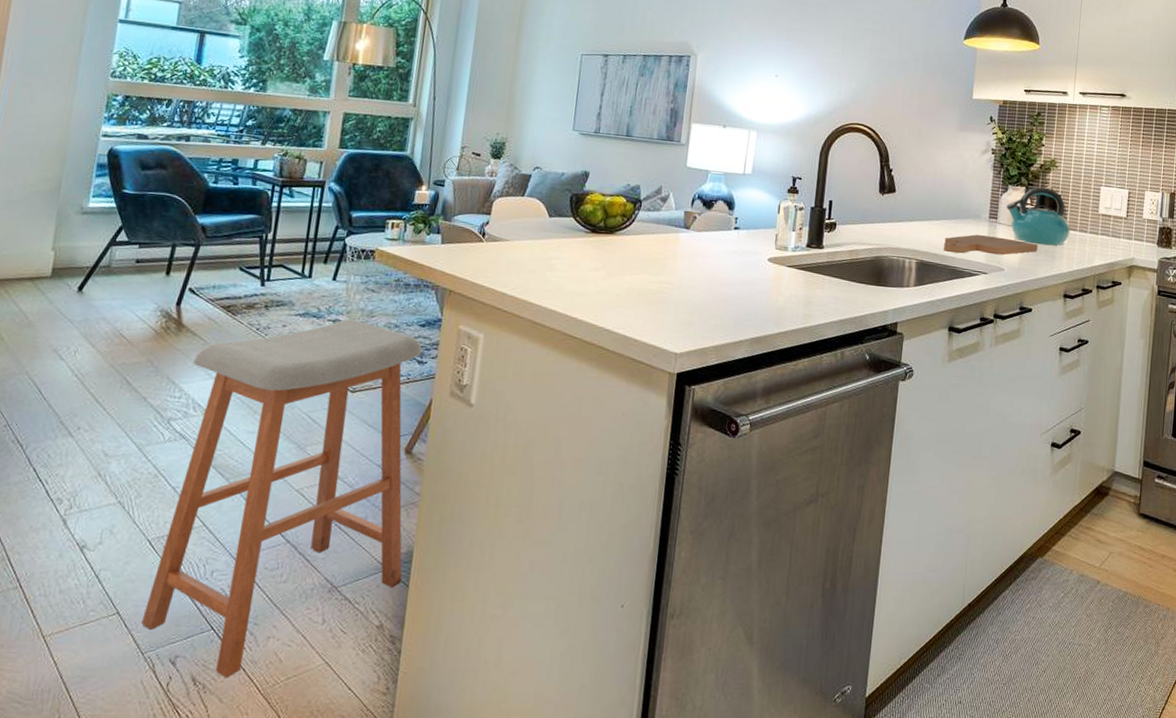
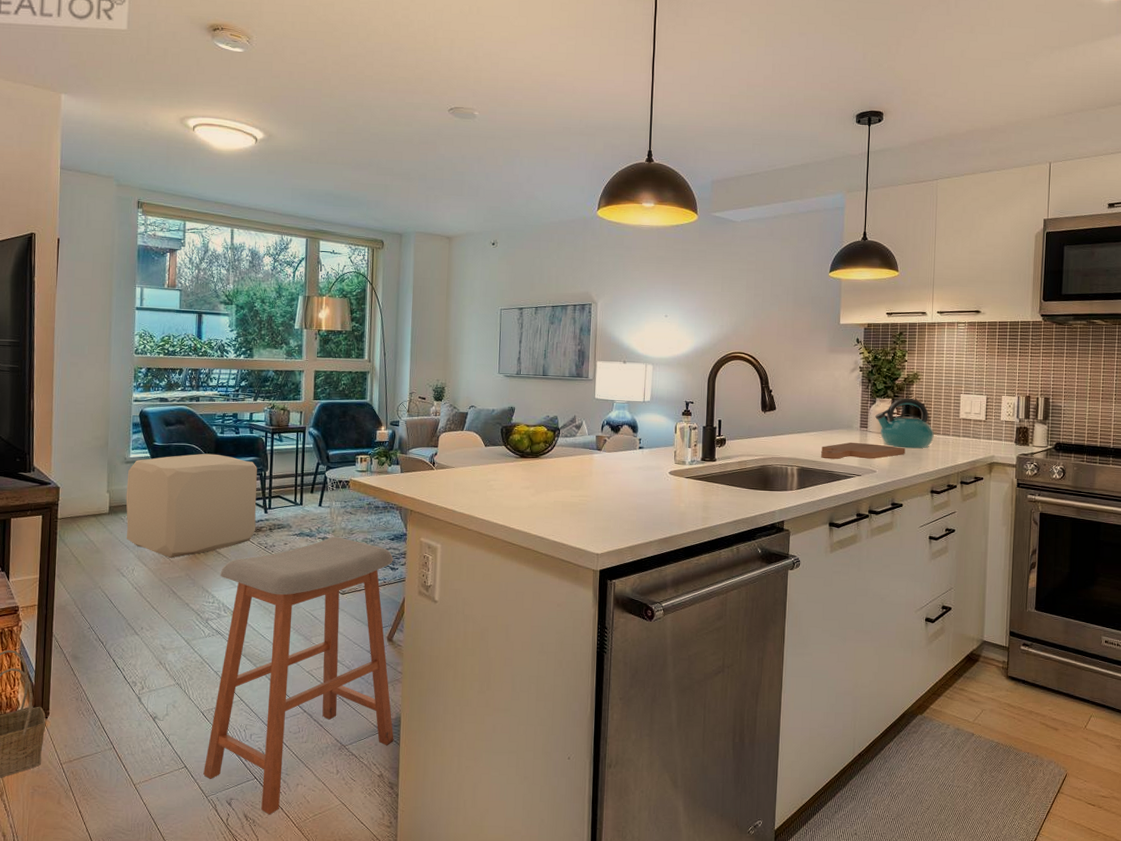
pouf: none [70,206,257,339] -> present [126,453,257,558]

